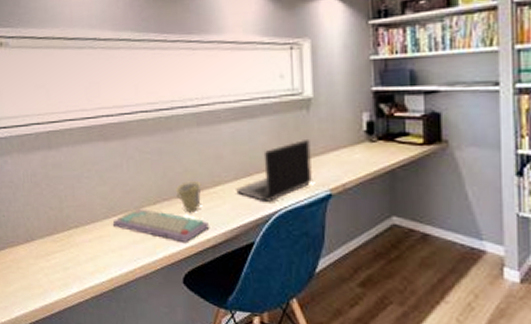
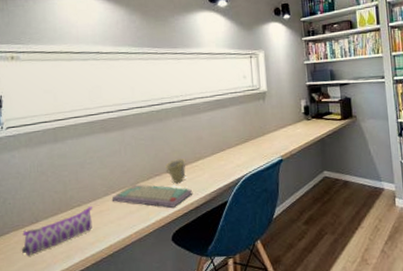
pencil case: none [18,230,91,278] -> present [22,206,92,256]
laptop computer: present [235,140,314,203] -> none [212,121,269,170]

